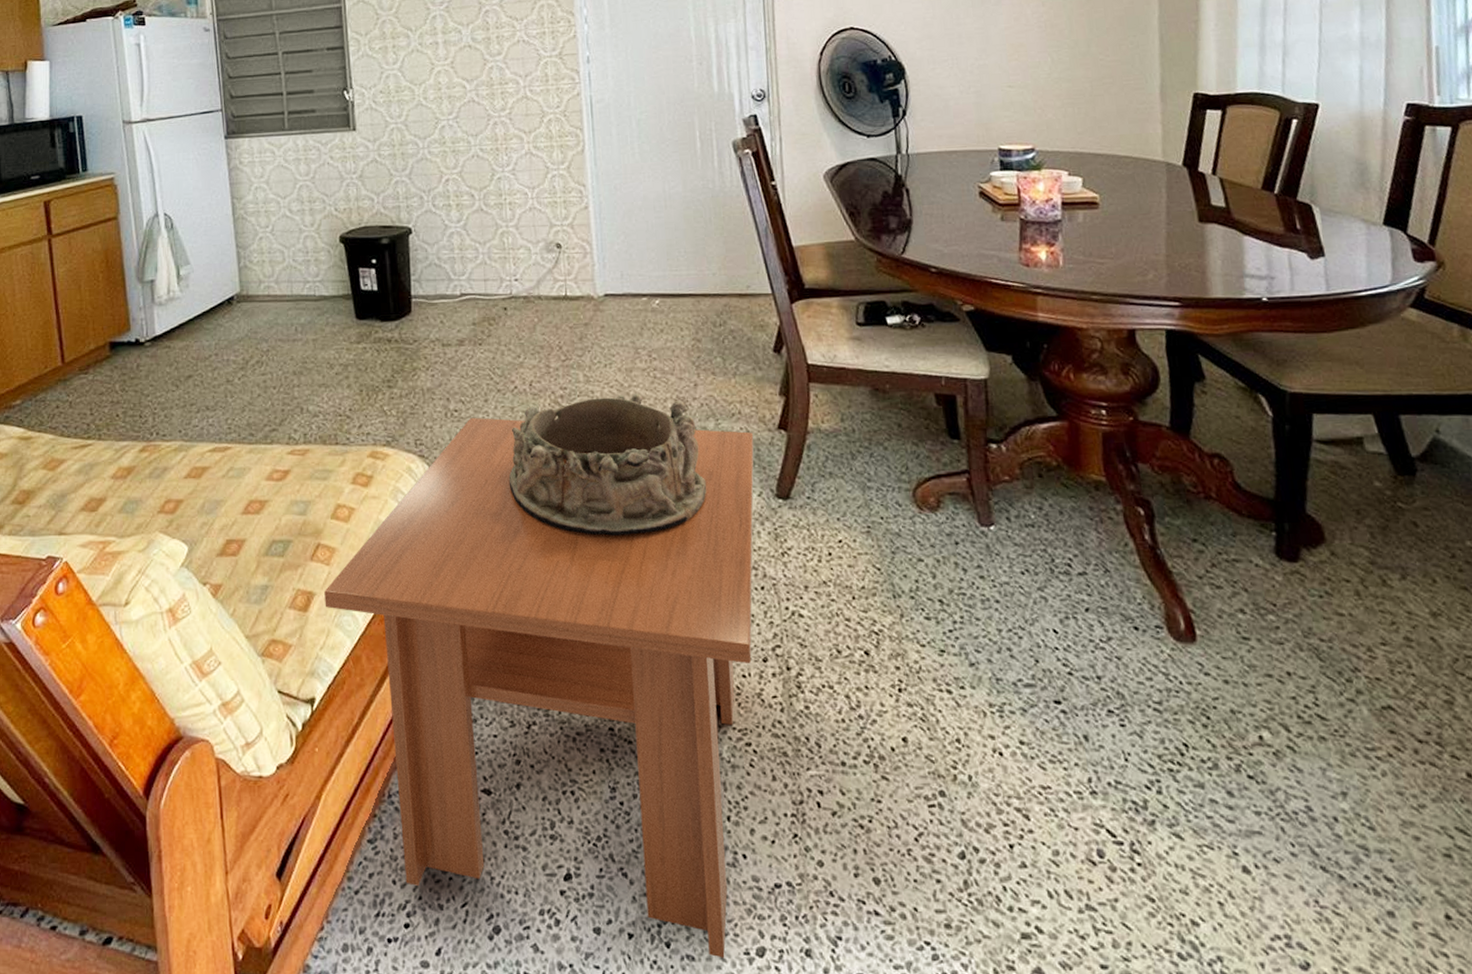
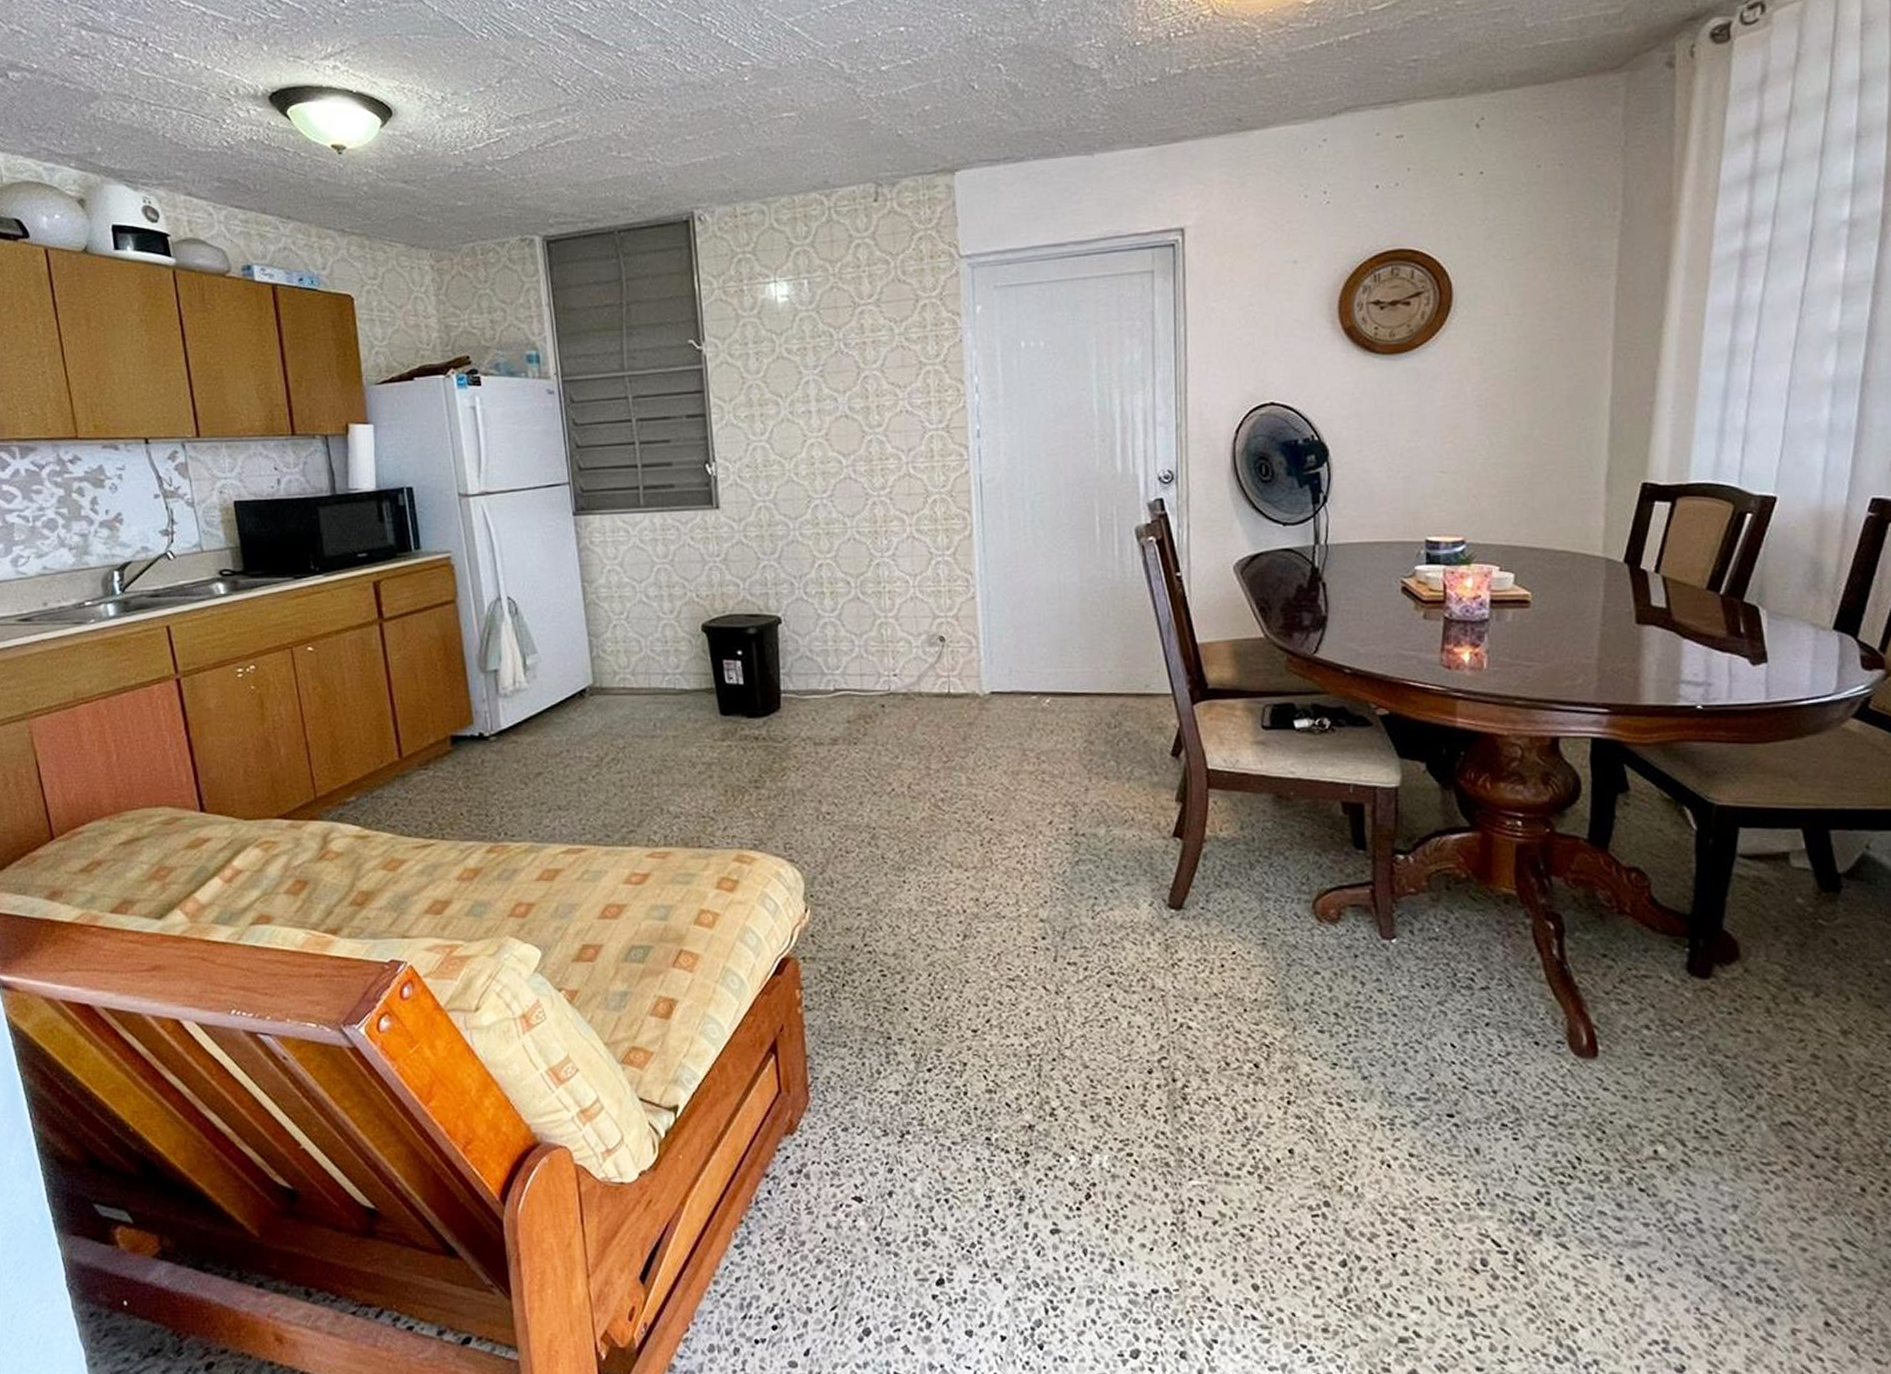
coffee table: present [324,417,754,958] -> none [687,820,1147,1360]
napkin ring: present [508,394,707,536] -> none [884,798,1095,945]

